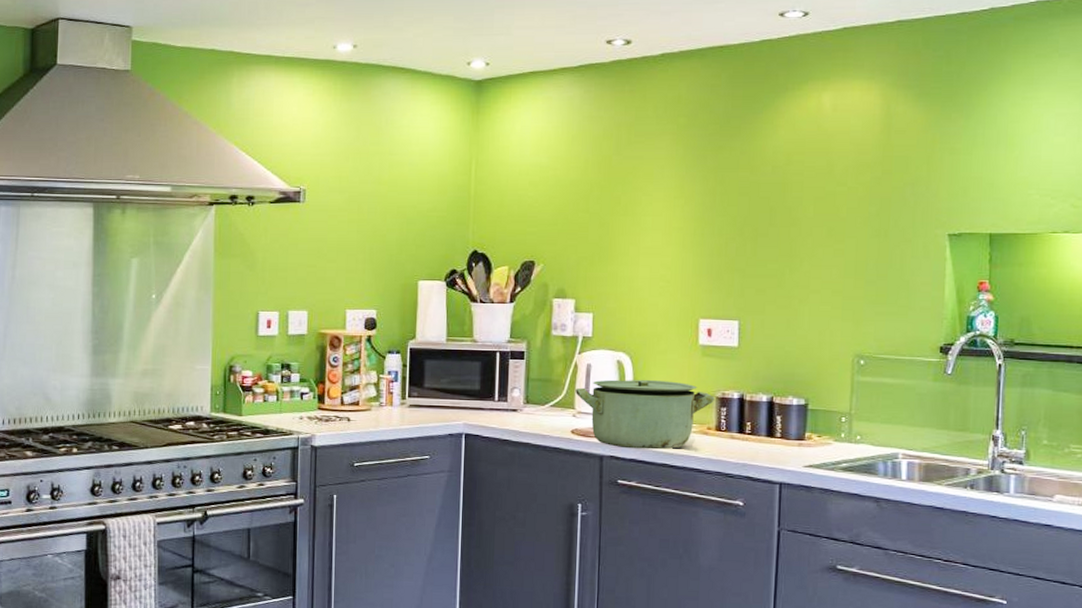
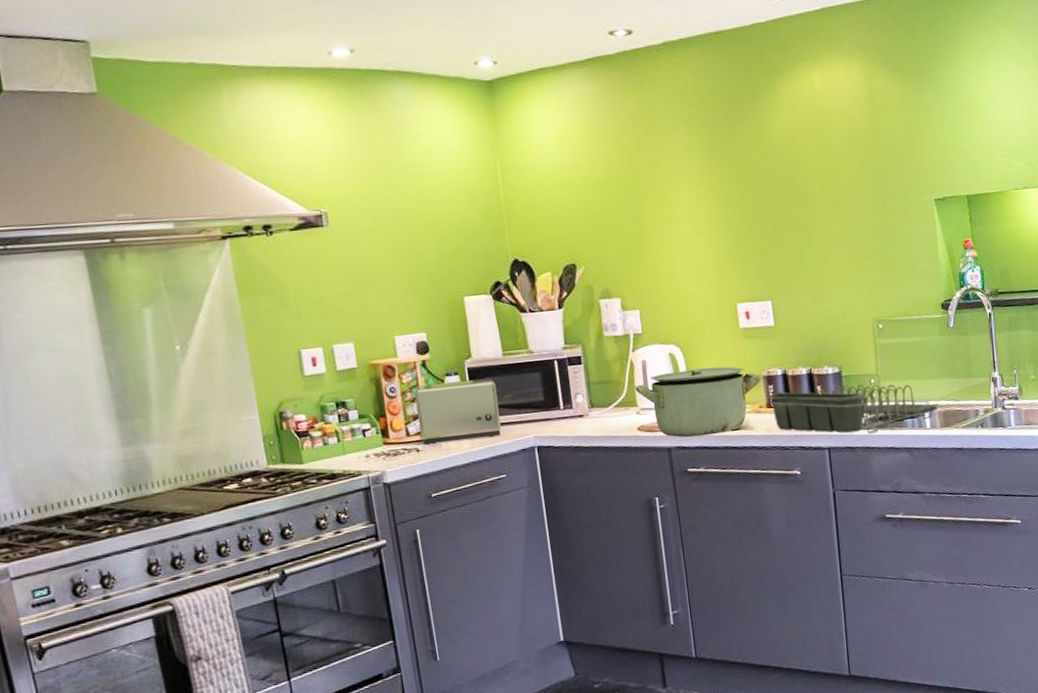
toaster: none [353,358,439,418] -> present [414,377,502,445]
dish rack: none [719,416,921,476] -> present [768,384,939,435]

